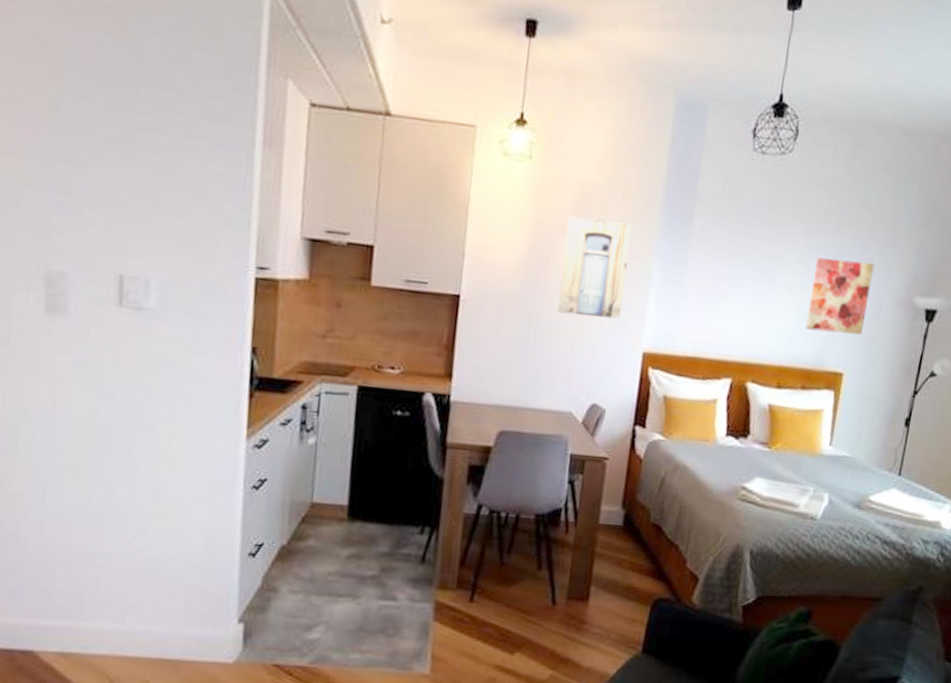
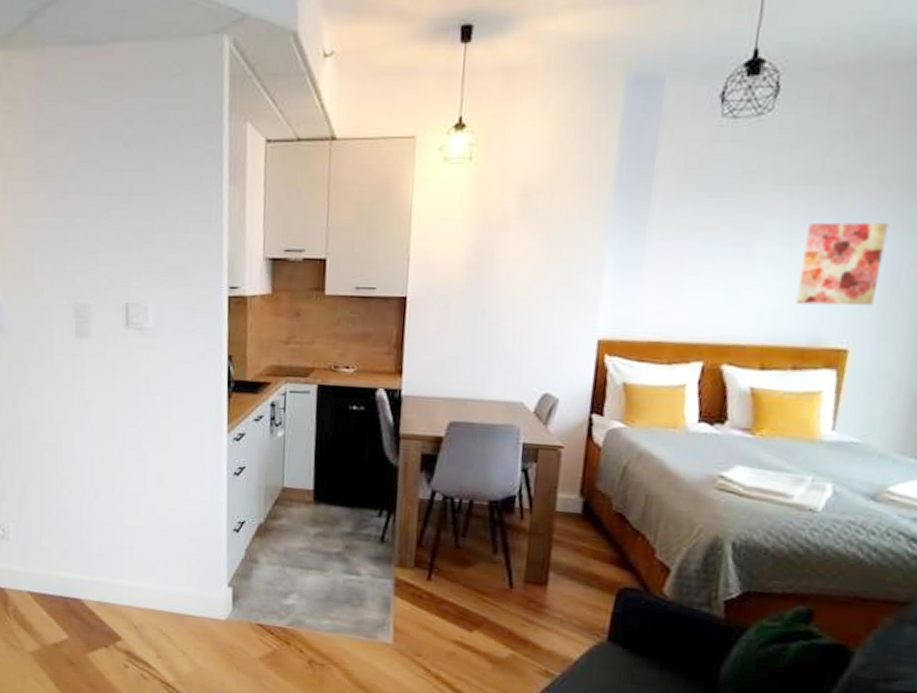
wall art: present [557,217,632,319] -> none [504,211,581,308]

